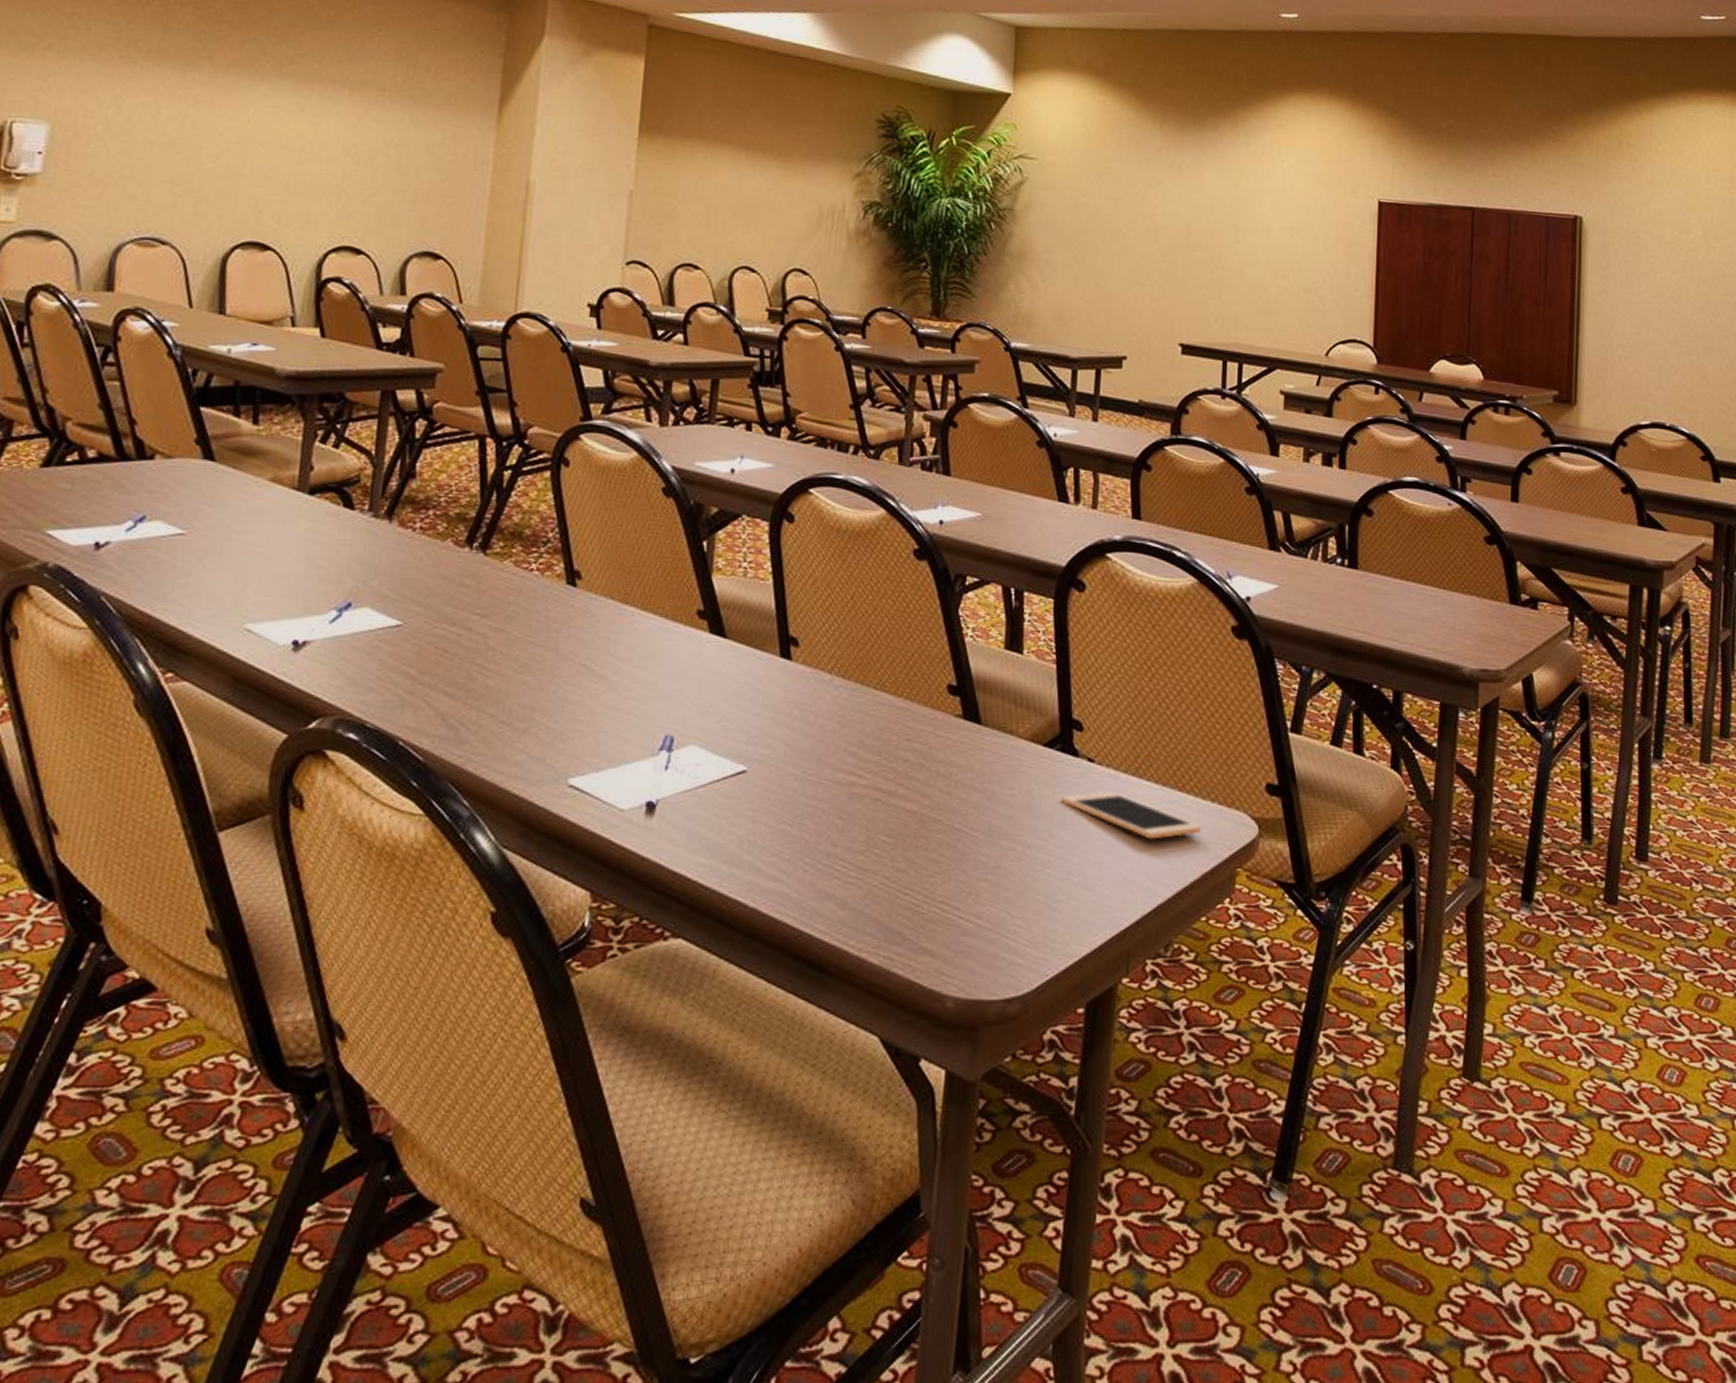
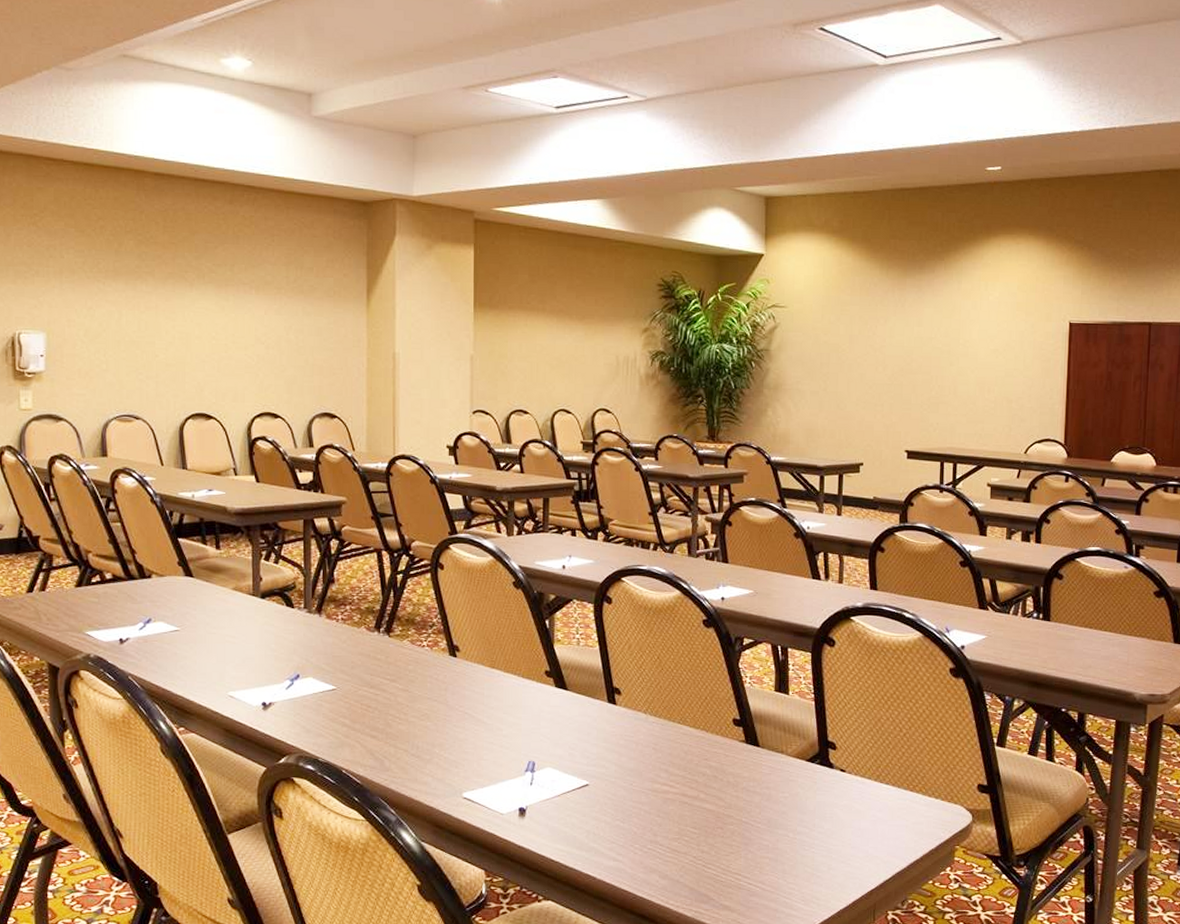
cell phone: present [1060,791,1202,840] -> none [821,792,929,826]

